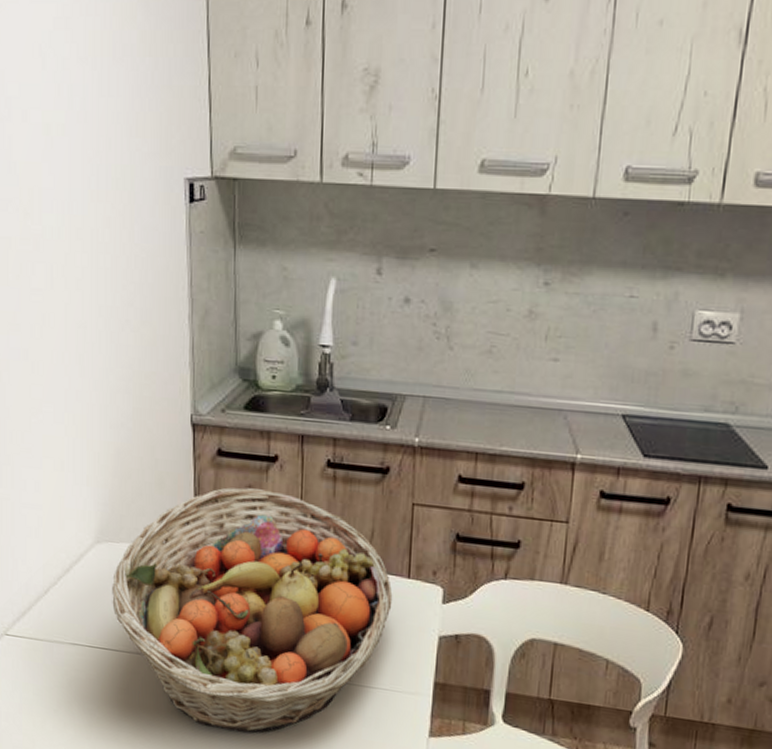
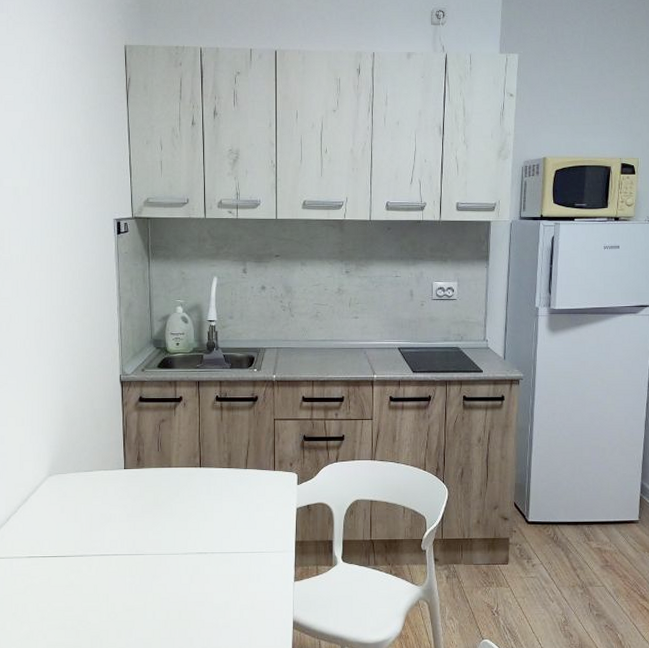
fruit basket: present [112,487,393,733] -> none [61,422,264,604]

